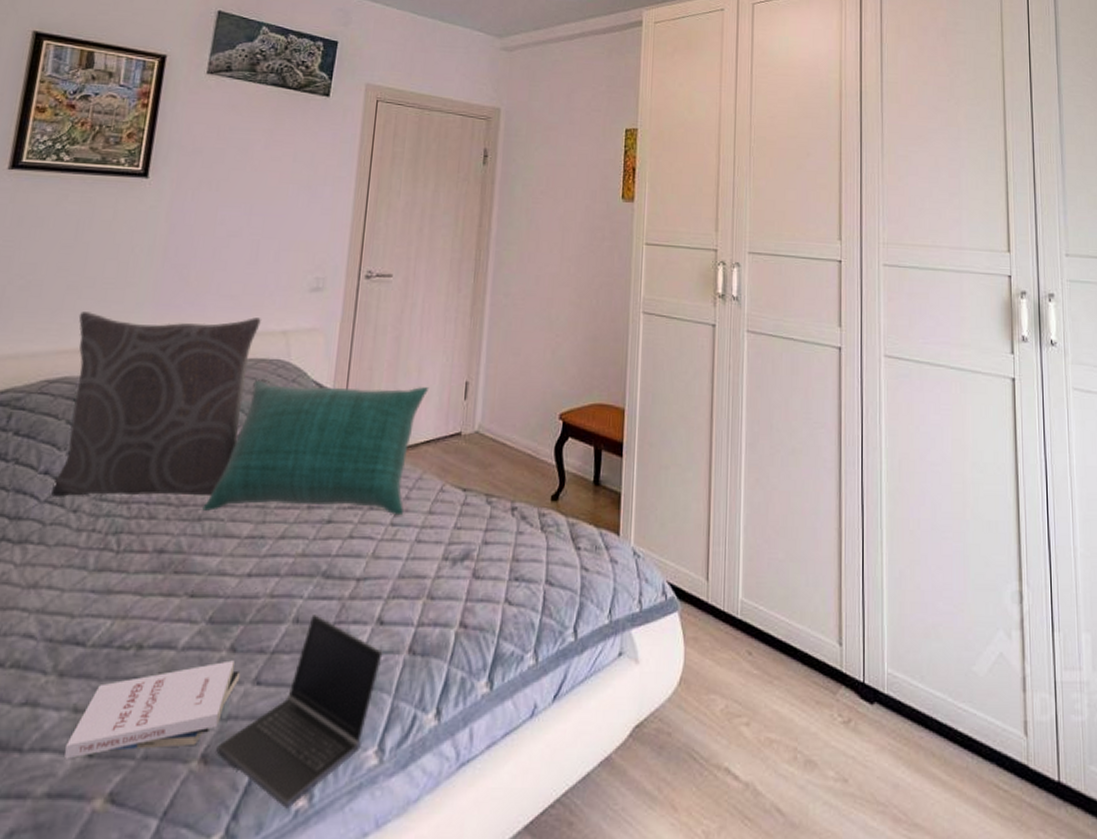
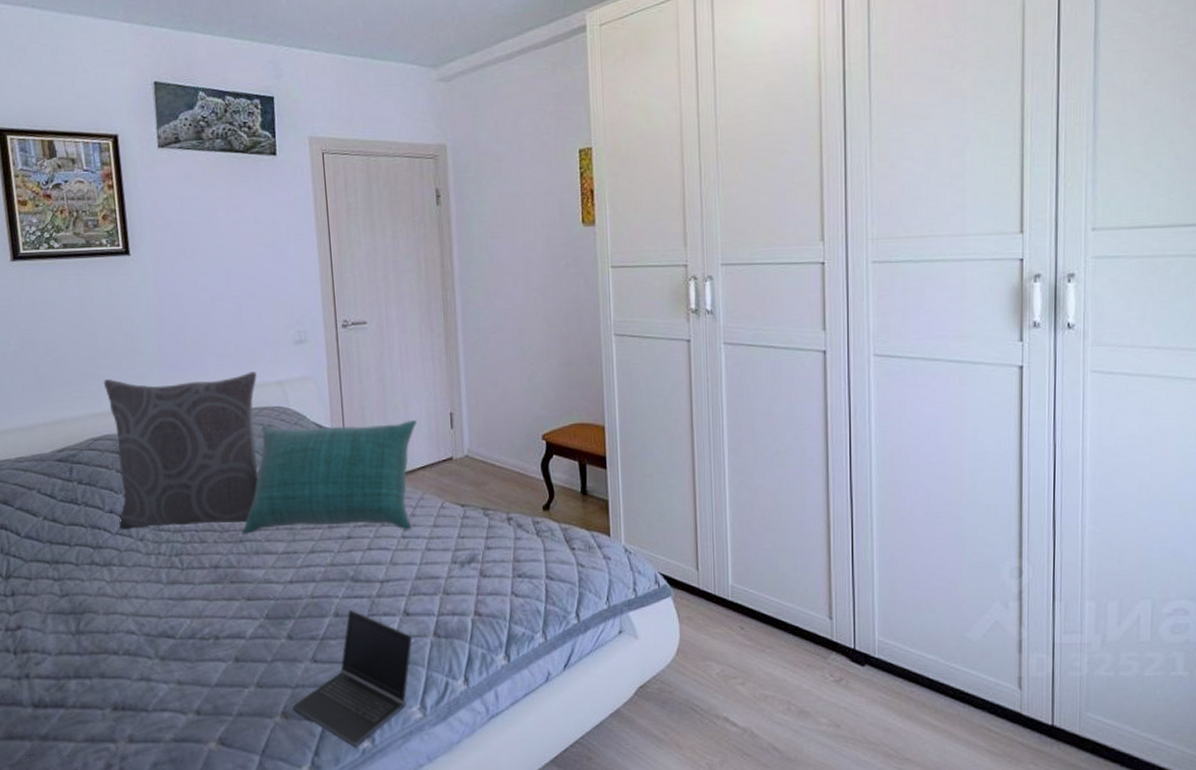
books: present [64,660,241,759] -> none [178,645,300,716]

